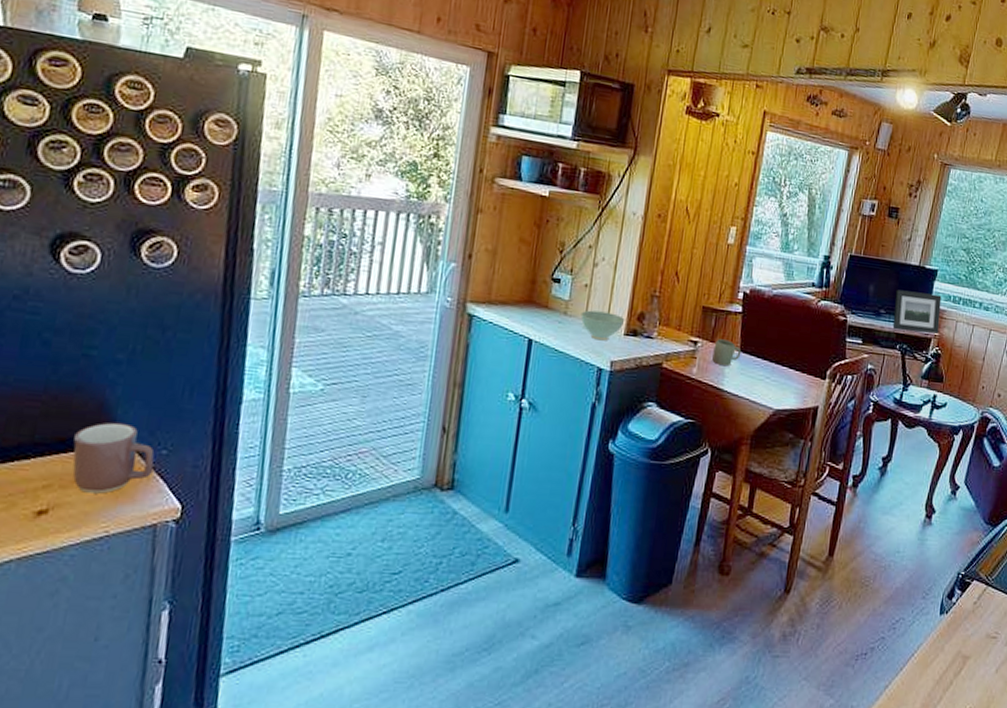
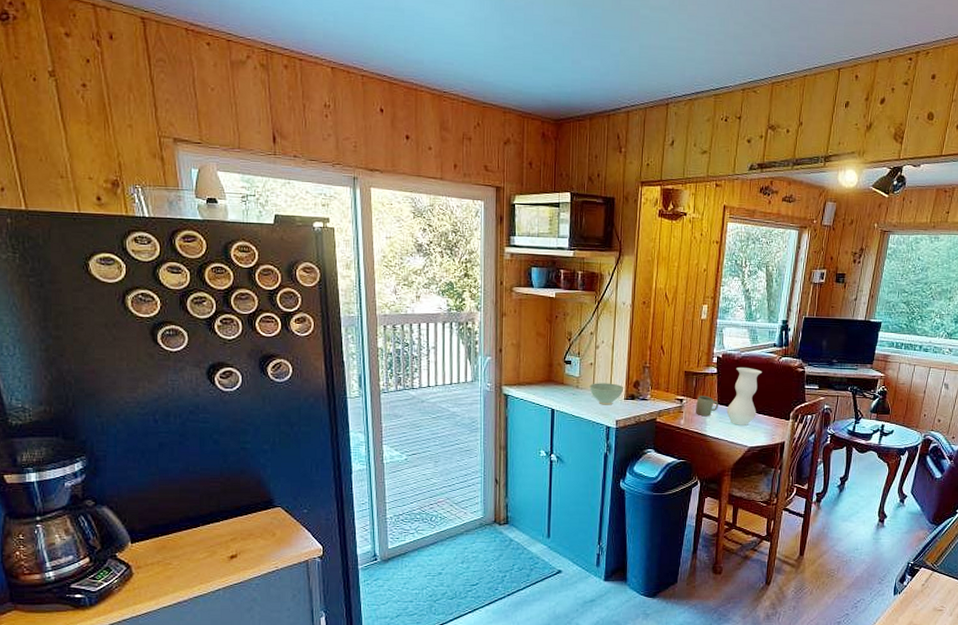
mug: present [72,422,155,494] -> none [245,493,300,542]
vase: none [750,308,797,383] -> present [726,368,763,427]
picture frame: present [892,289,942,335] -> none [844,342,886,376]

